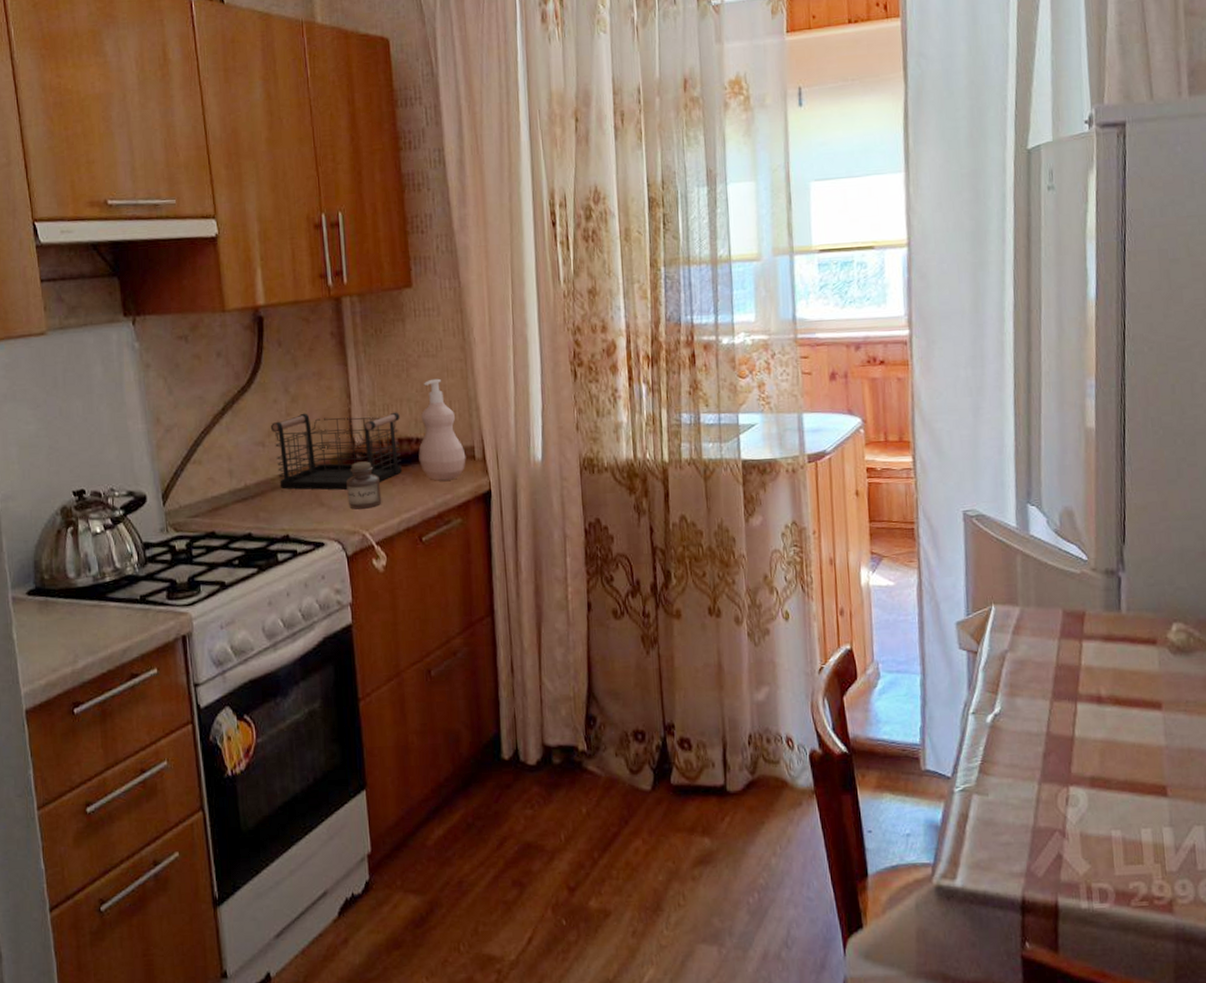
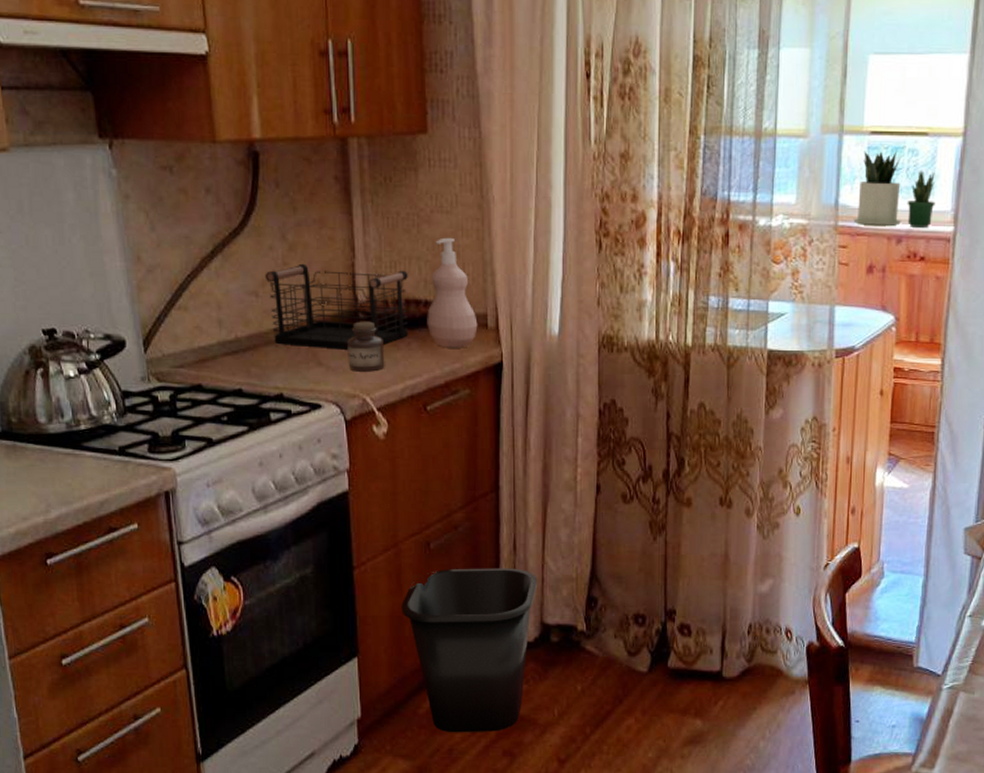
waste bin: none [406,690,537,864] -> present [401,568,538,733]
planter: none [811,266,858,336] -> present [853,151,902,227]
planter: none [861,280,889,334] -> present [907,170,935,227]

